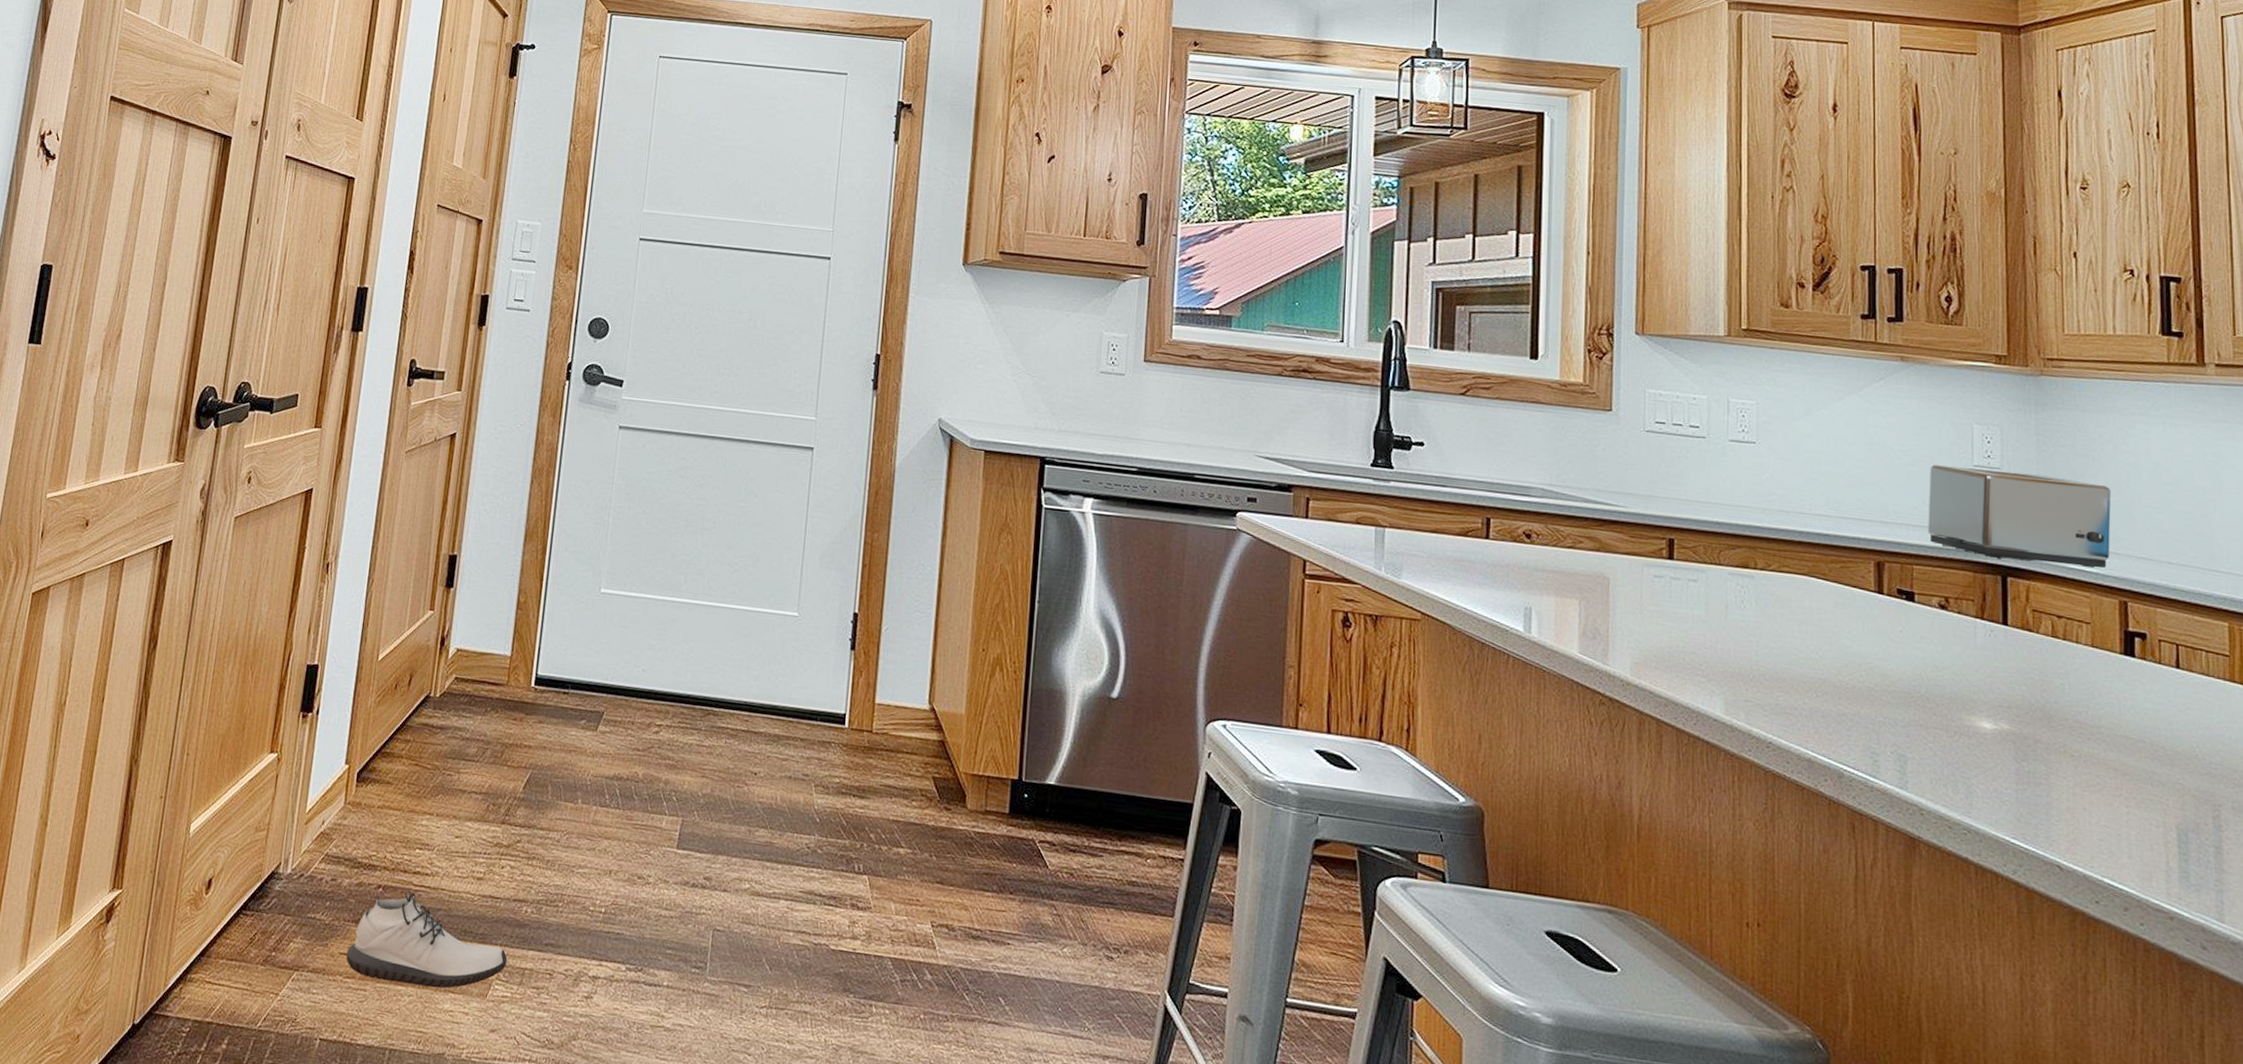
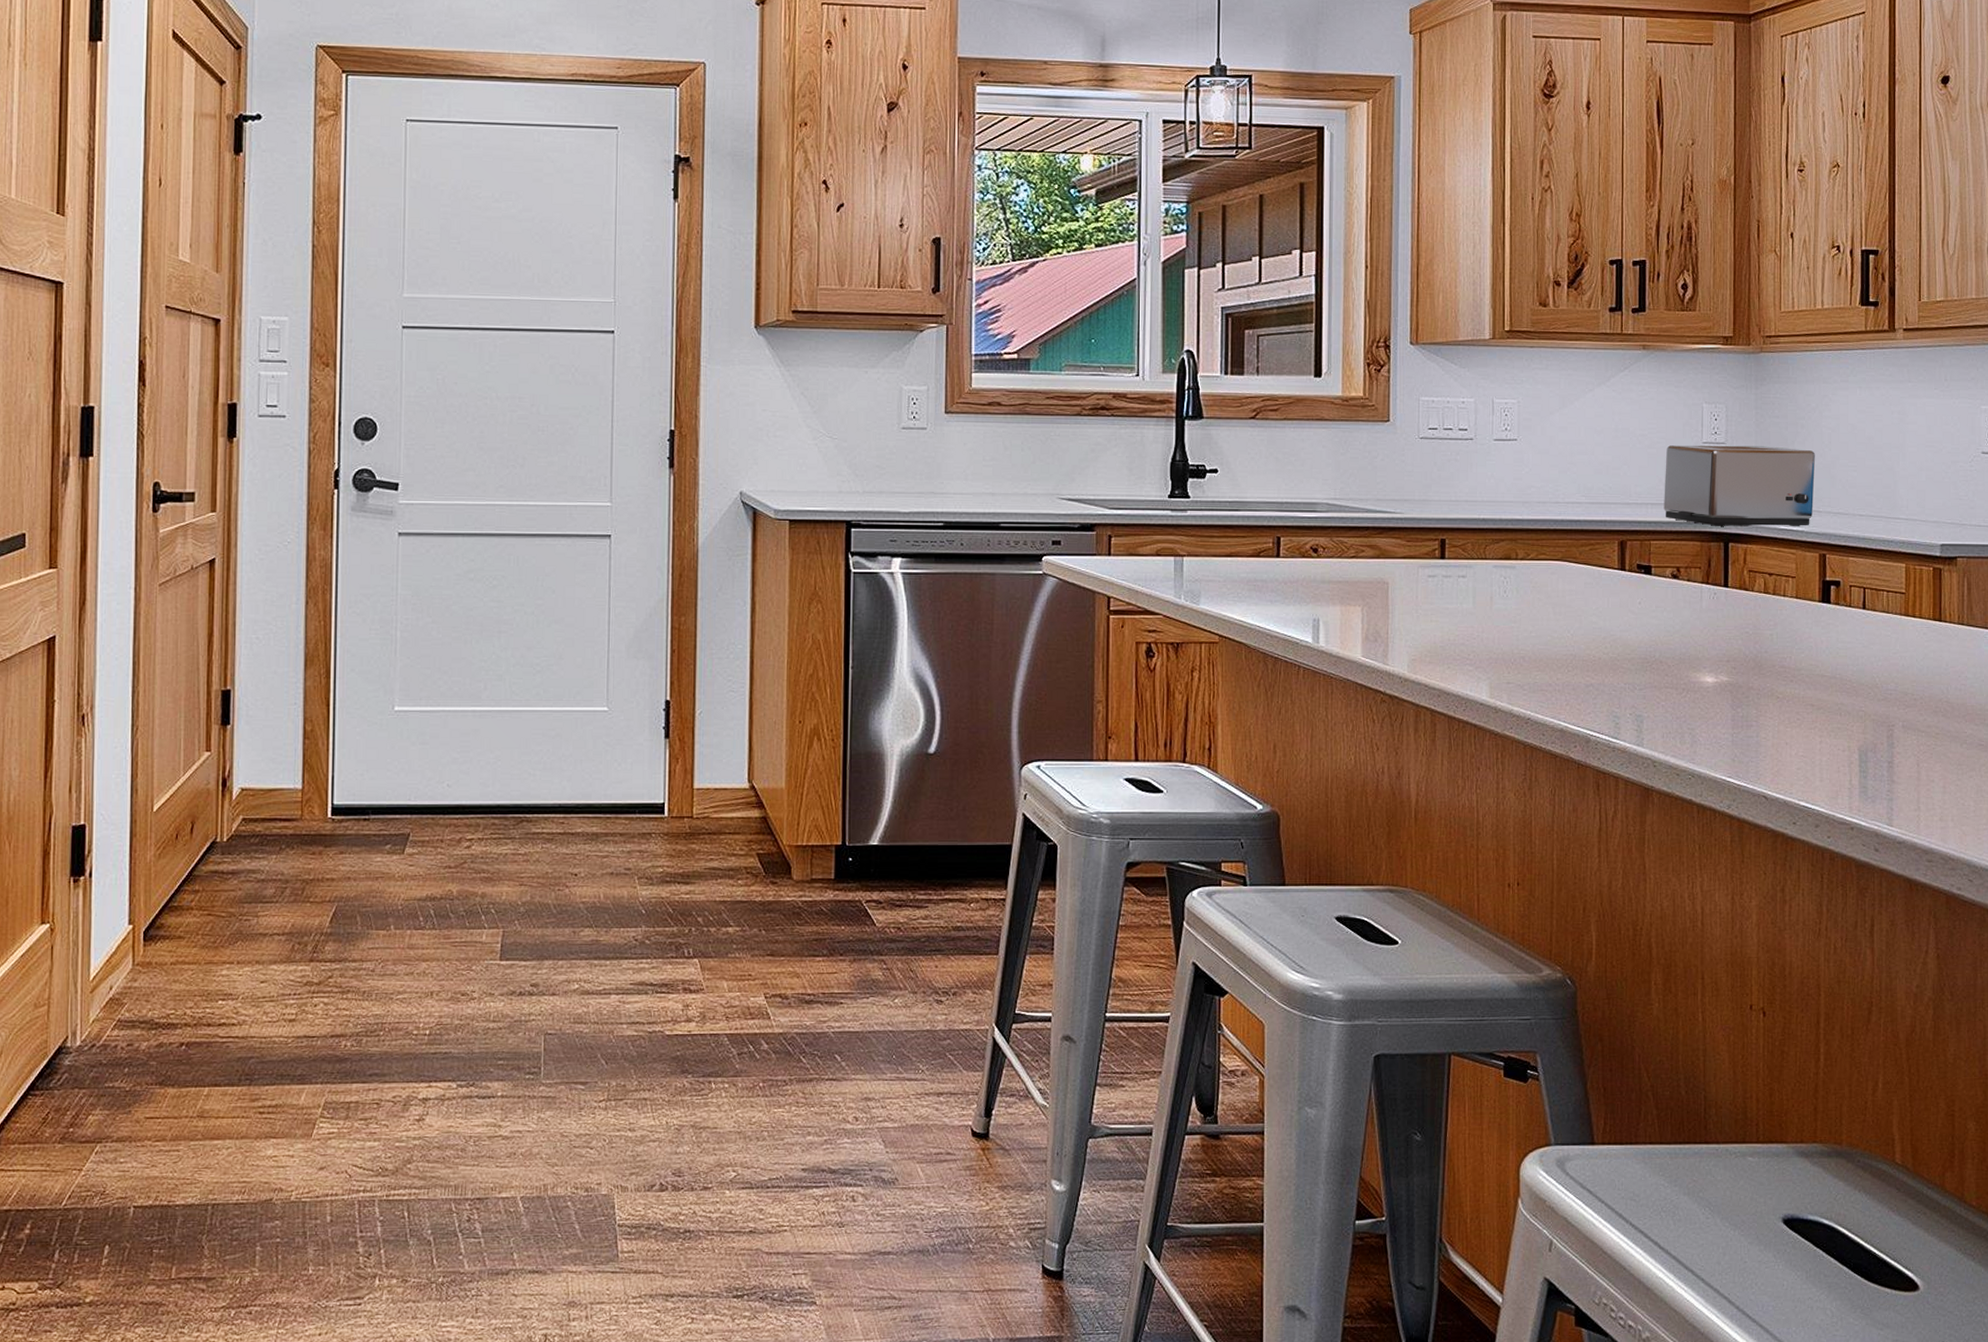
shoe: present [346,890,508,989] -> none [153,1043,330,1138]

